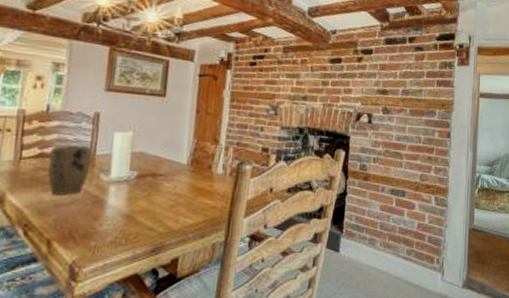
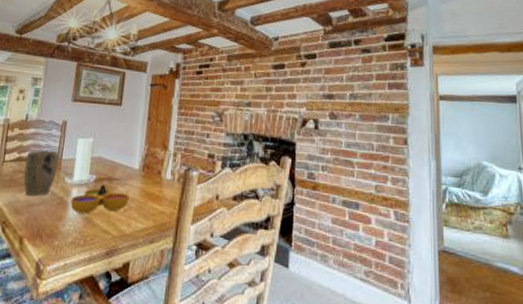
decorative bowl: none [108,181,177,213] -> present [70,184,129,215]

